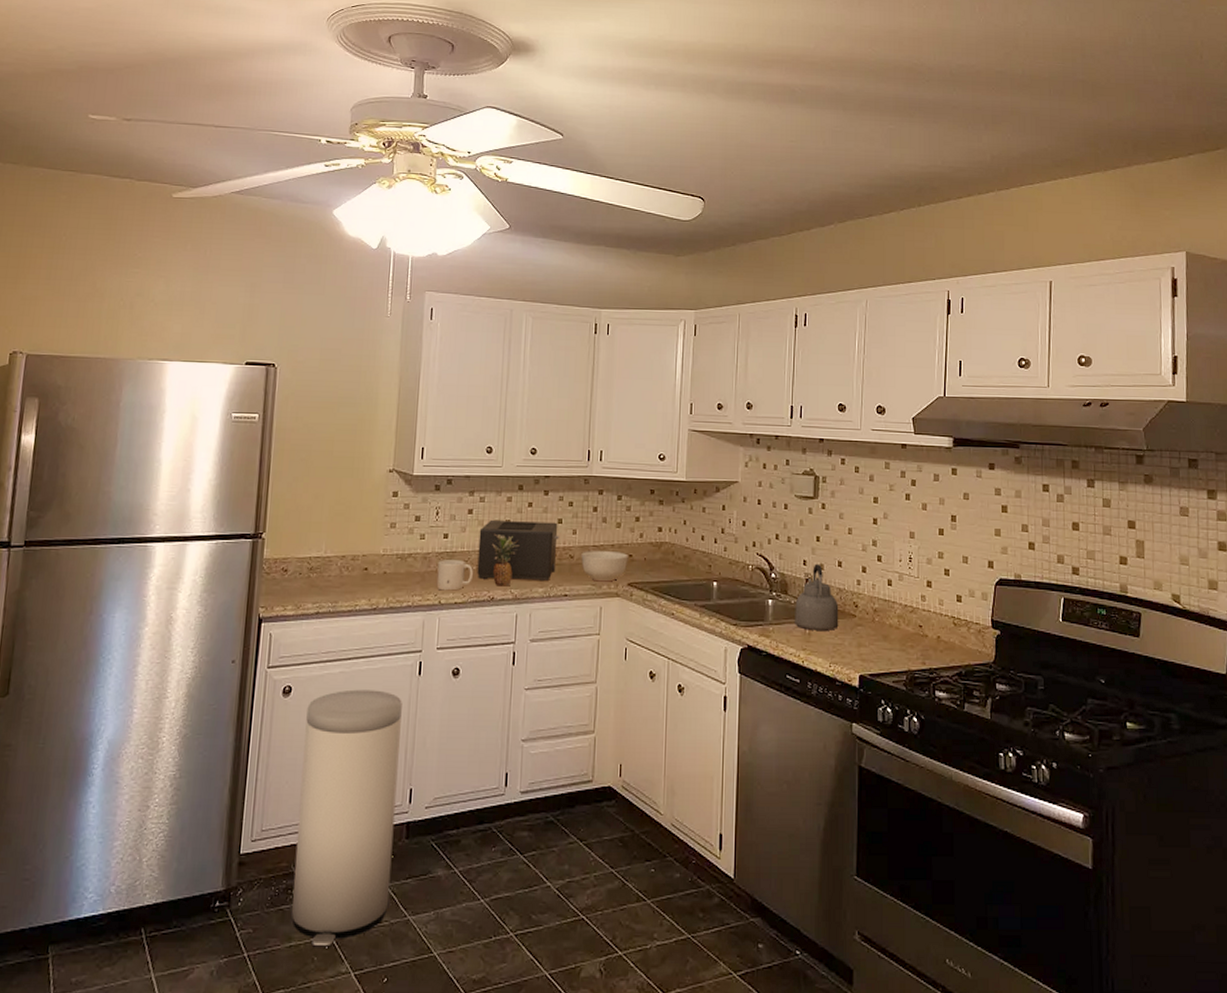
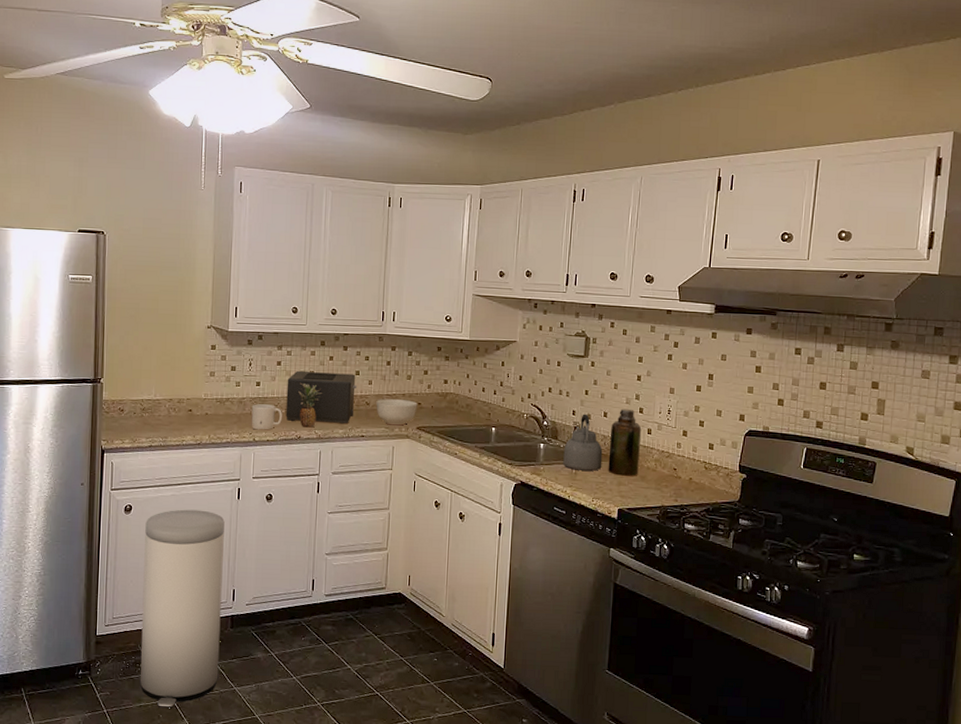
canister: none [846,556,881,636] -> present [608,408,642,476]

